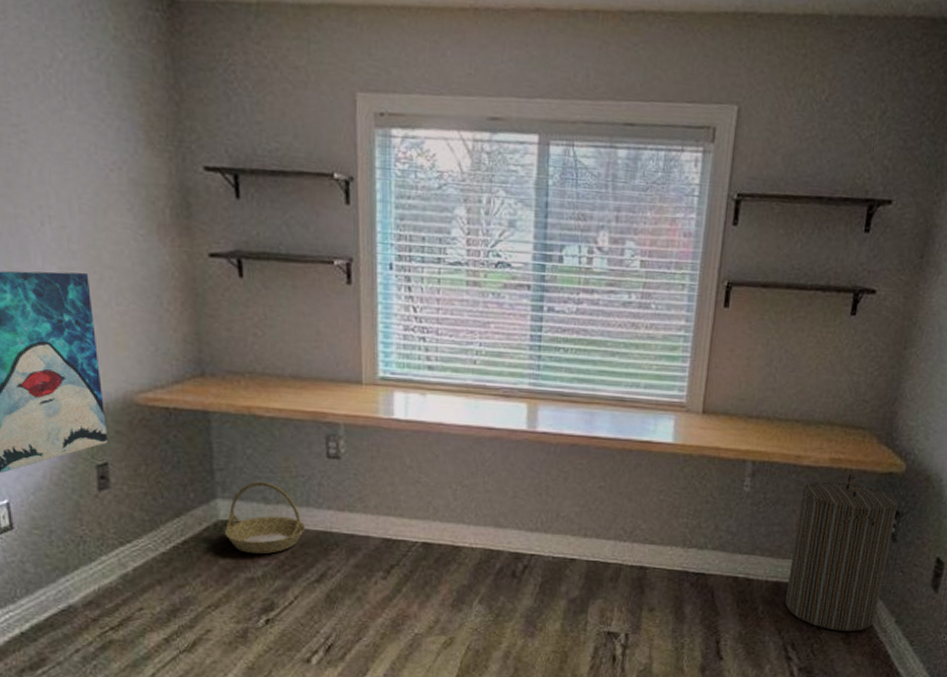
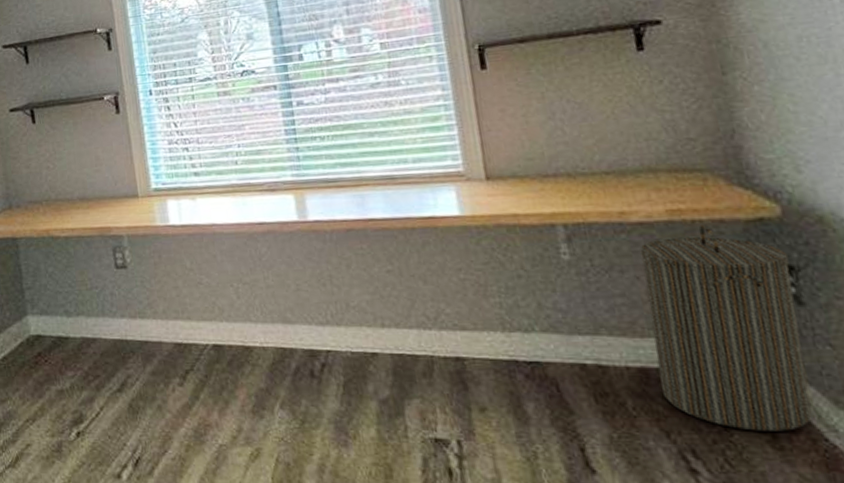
basket: present [225,482,306,554] -> none [36,297,104,365]

